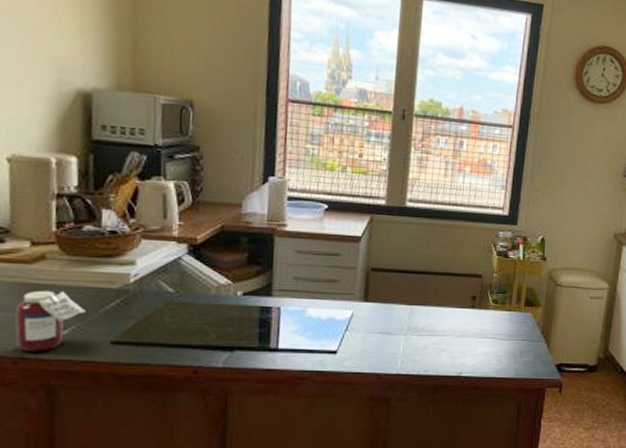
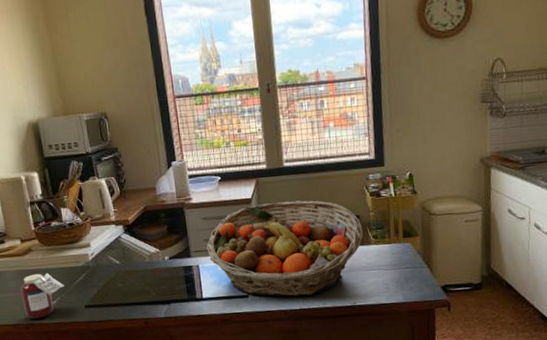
fruit basket: none [295,245,484,359] -> present [206,200,364,297]

